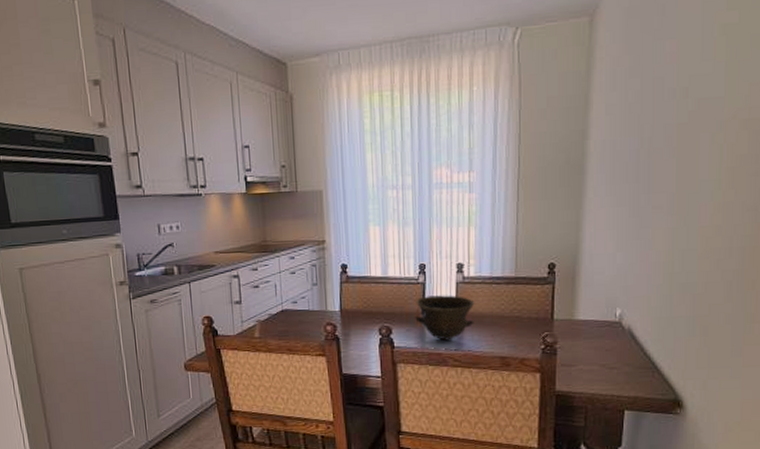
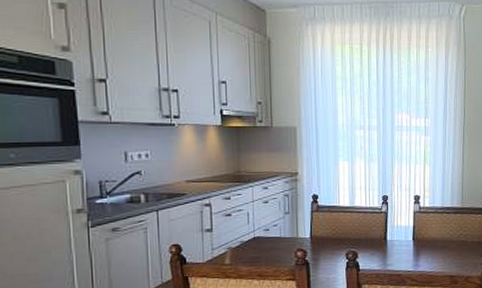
bowl: present [415,295,475,341] -> none [378,223,429,263]

